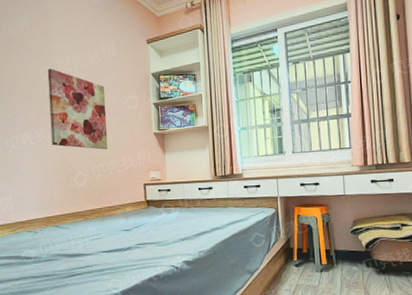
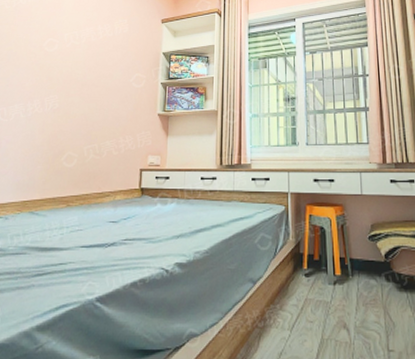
wall art: present [47,68,108,150] -> none [43,40,111,128]

